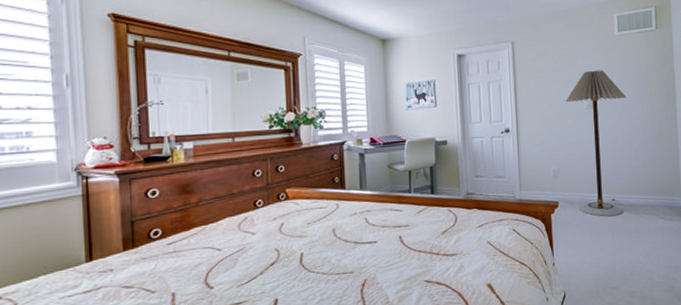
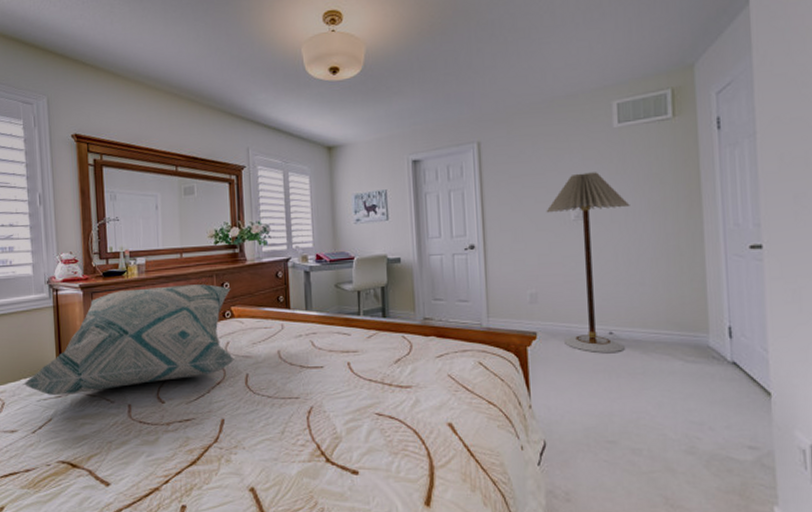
decorative pillow: none [40,167,290,291] -> present [22,284,236,396]

